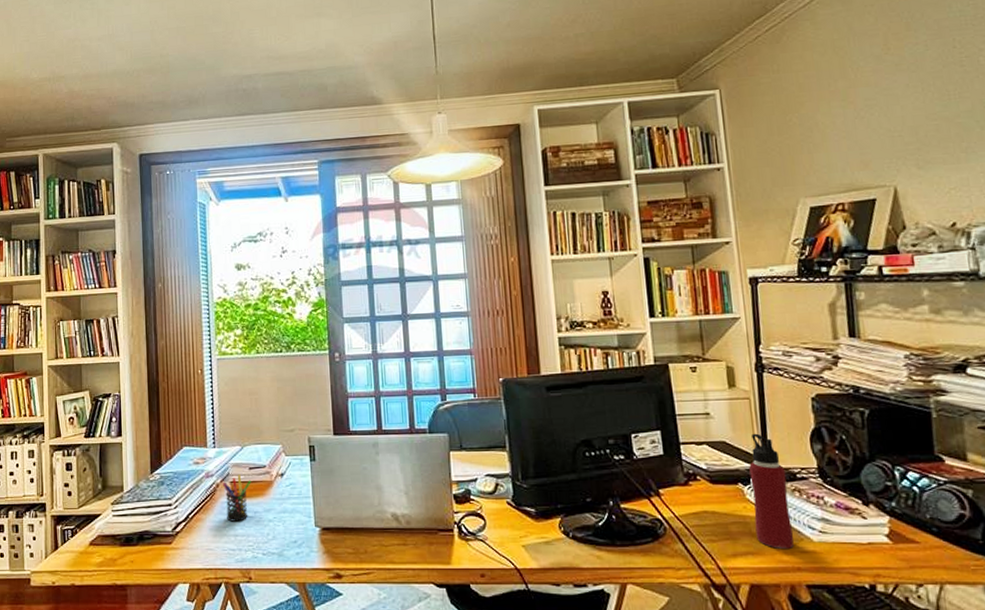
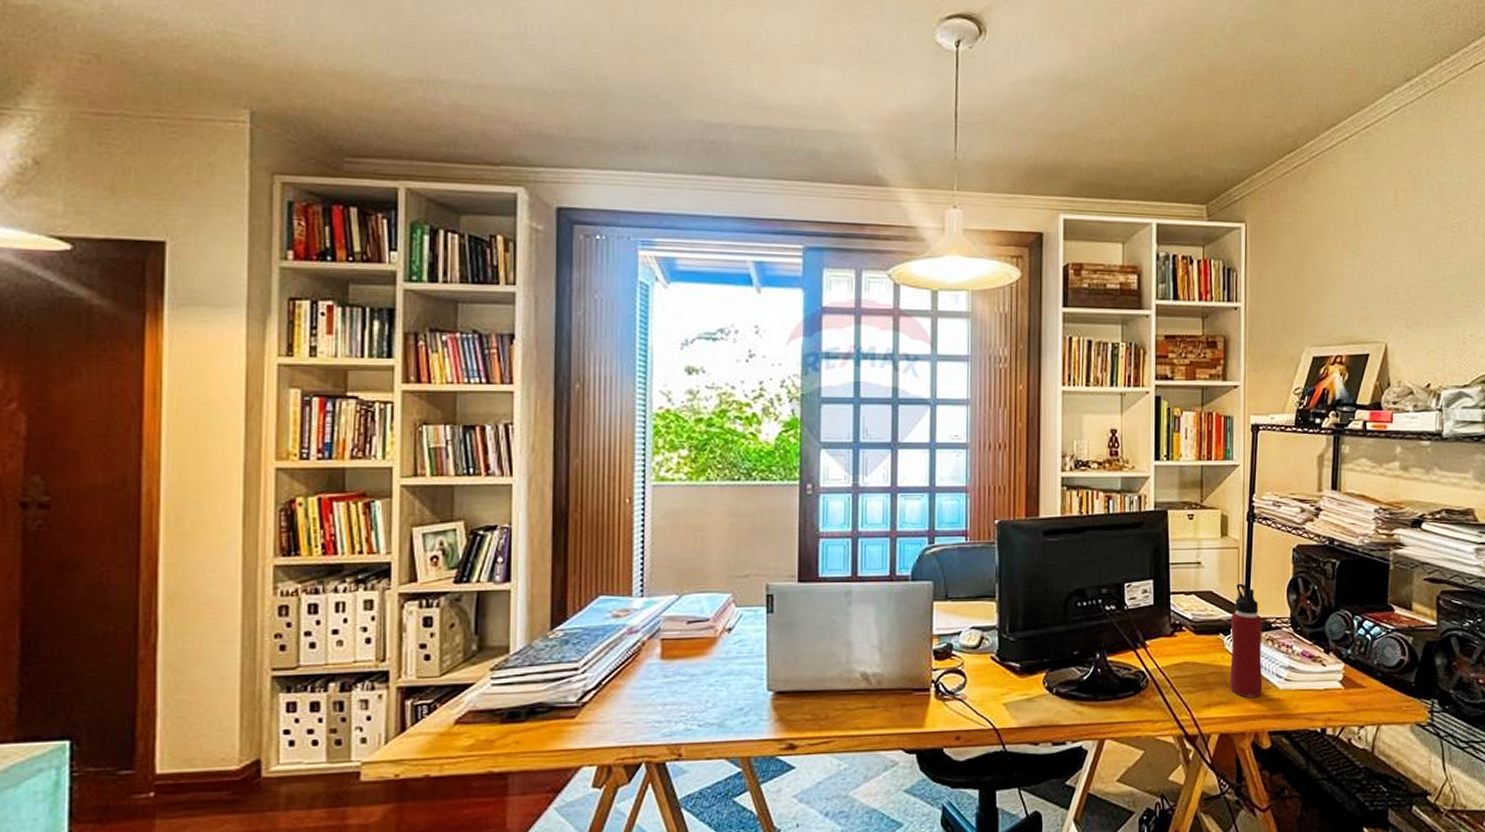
pen holder: present [223,474,252,522] -> none [651,629,689,688]

